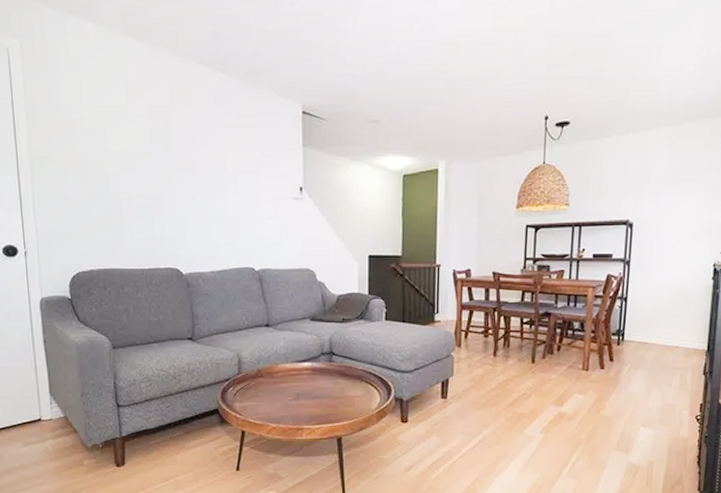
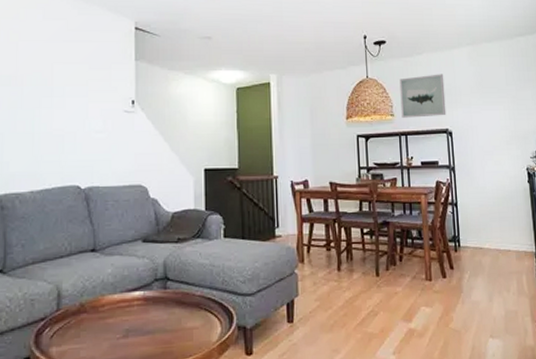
wall art: none [577,159,633,208] -> present [399,74,447,118]

